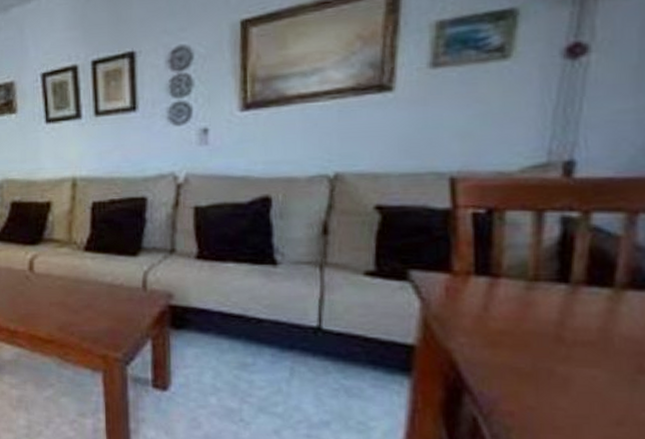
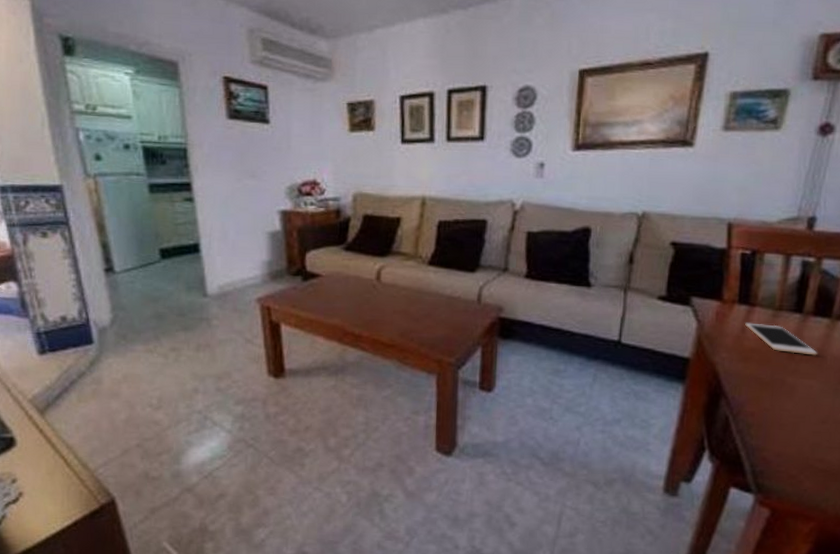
cell phone: none [487,298,598,337] -> present [745,322,817,356]

